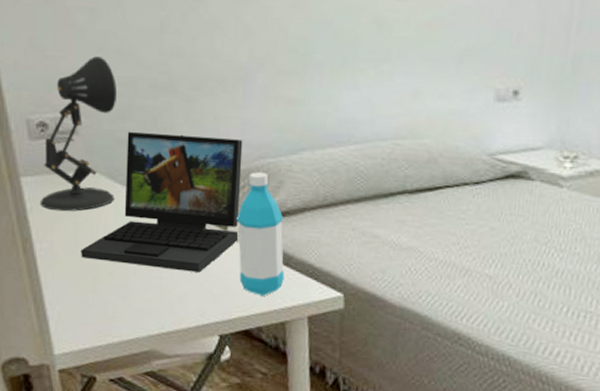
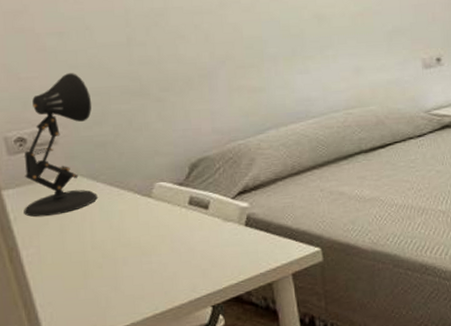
laptop: present [81,132,243,273] -> none [68,128,220,257]
water bottle: present [237,172,285,296] -> none [216,153,266,263]

